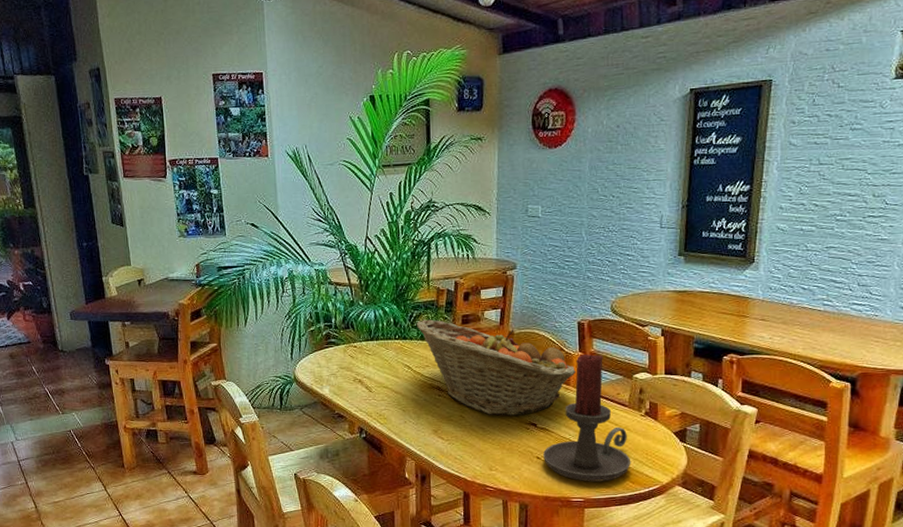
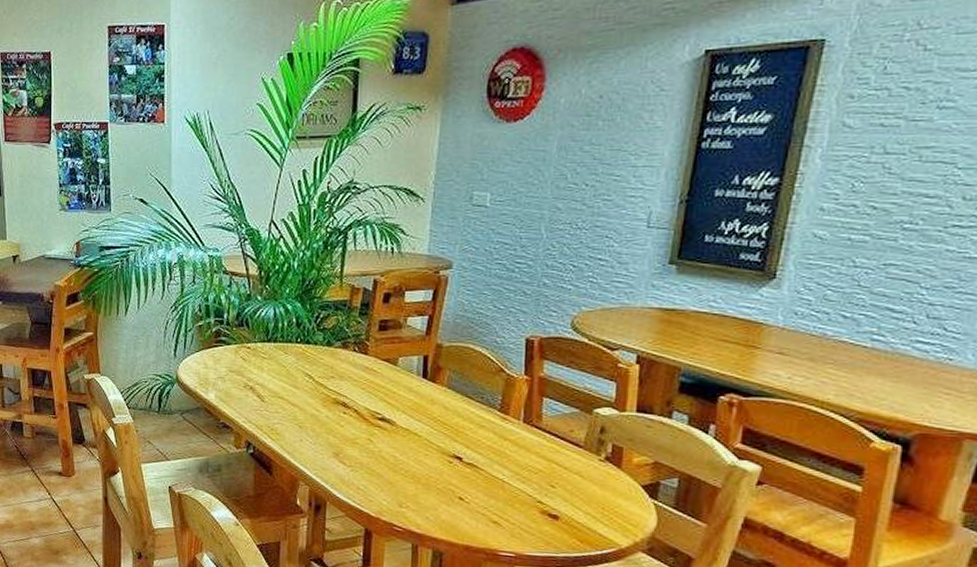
fruit basket: present [416,319,576,416] -> none [323,322,518,446]
candle holder: present [543,354,631,482] -> none [468,379,581,537]

